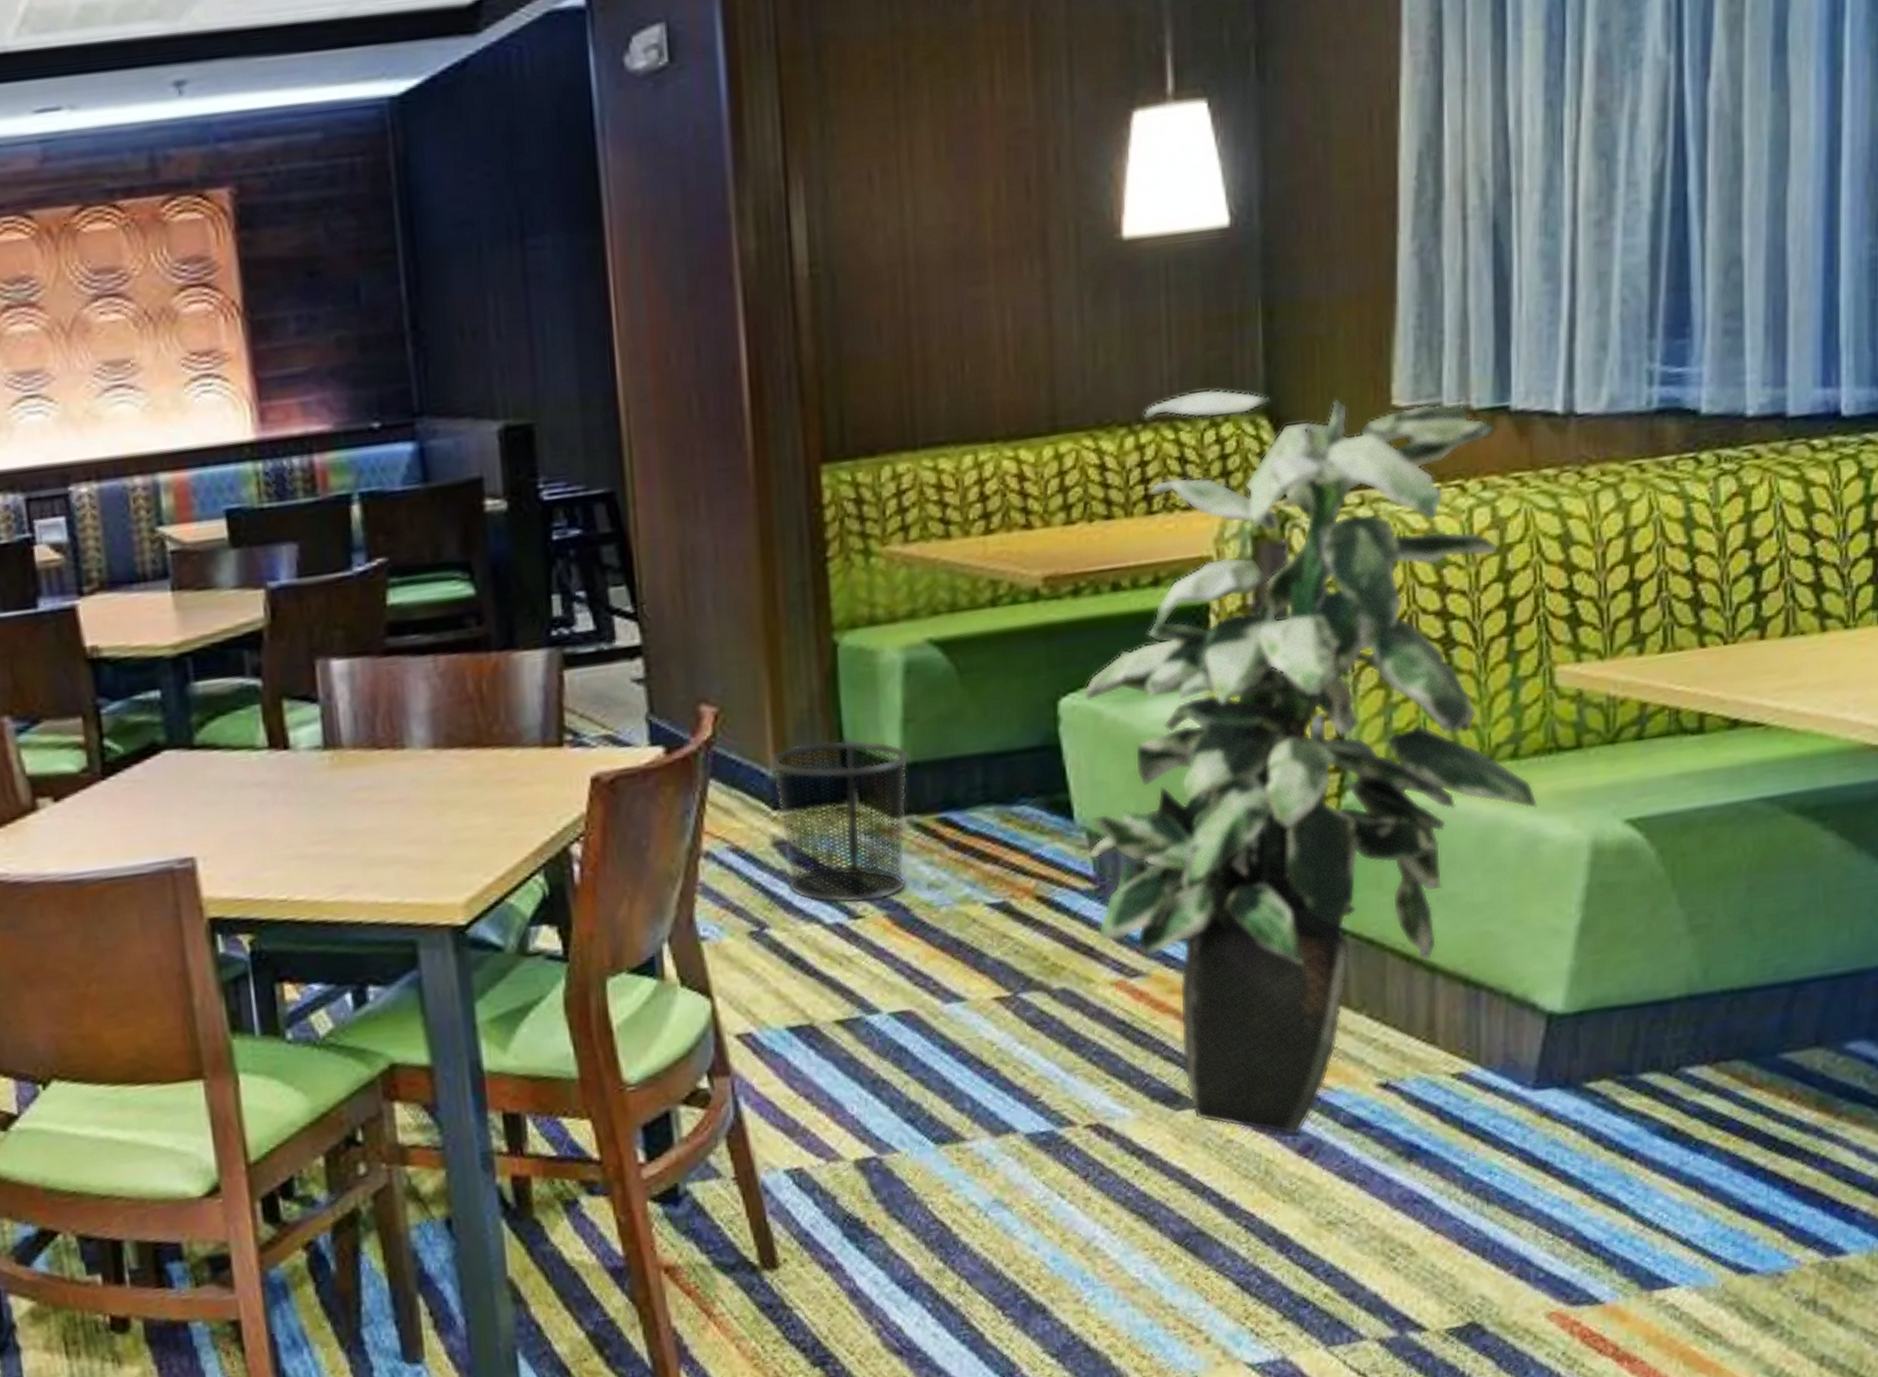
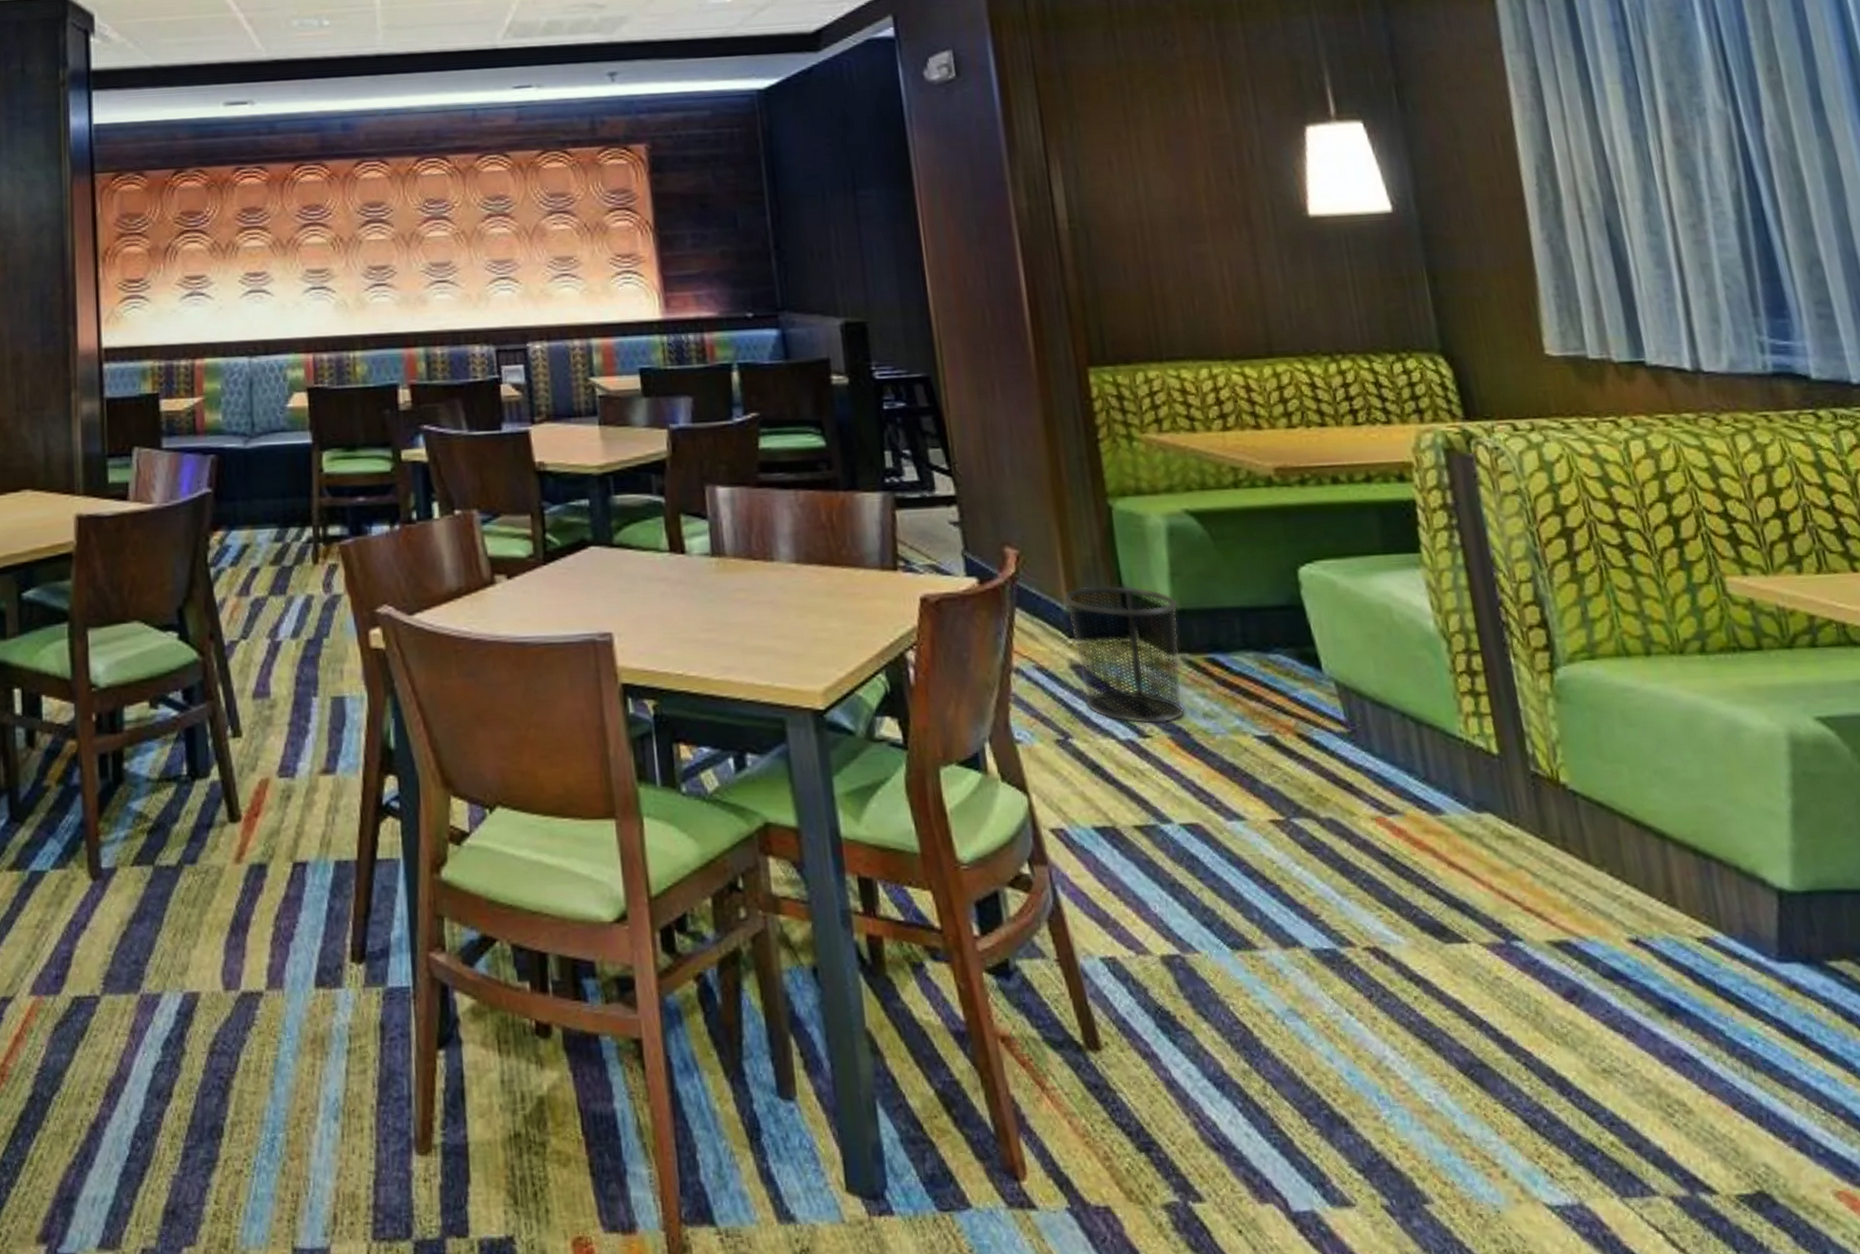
indoor plant: present [1083,389,1539,1136] -> none [1318,331,1733,980]

